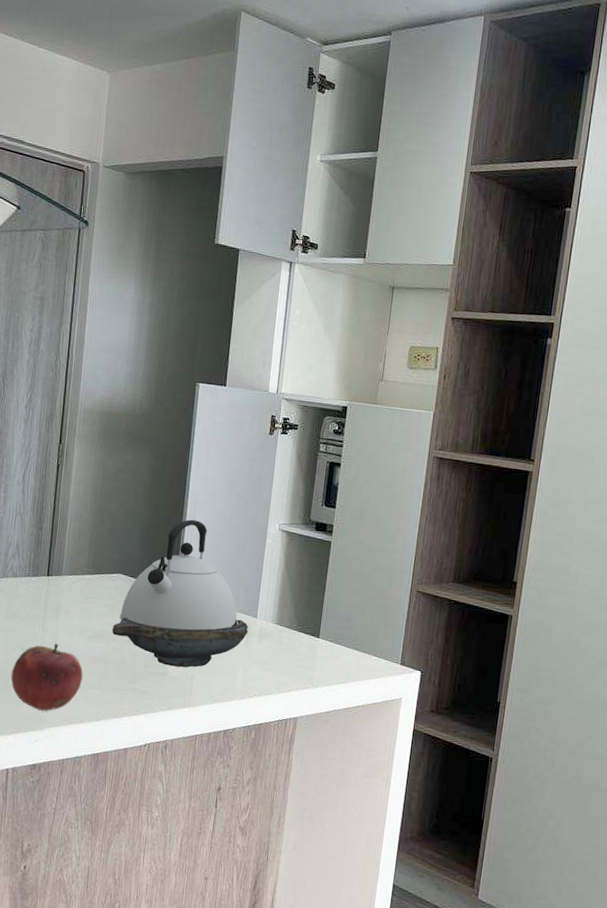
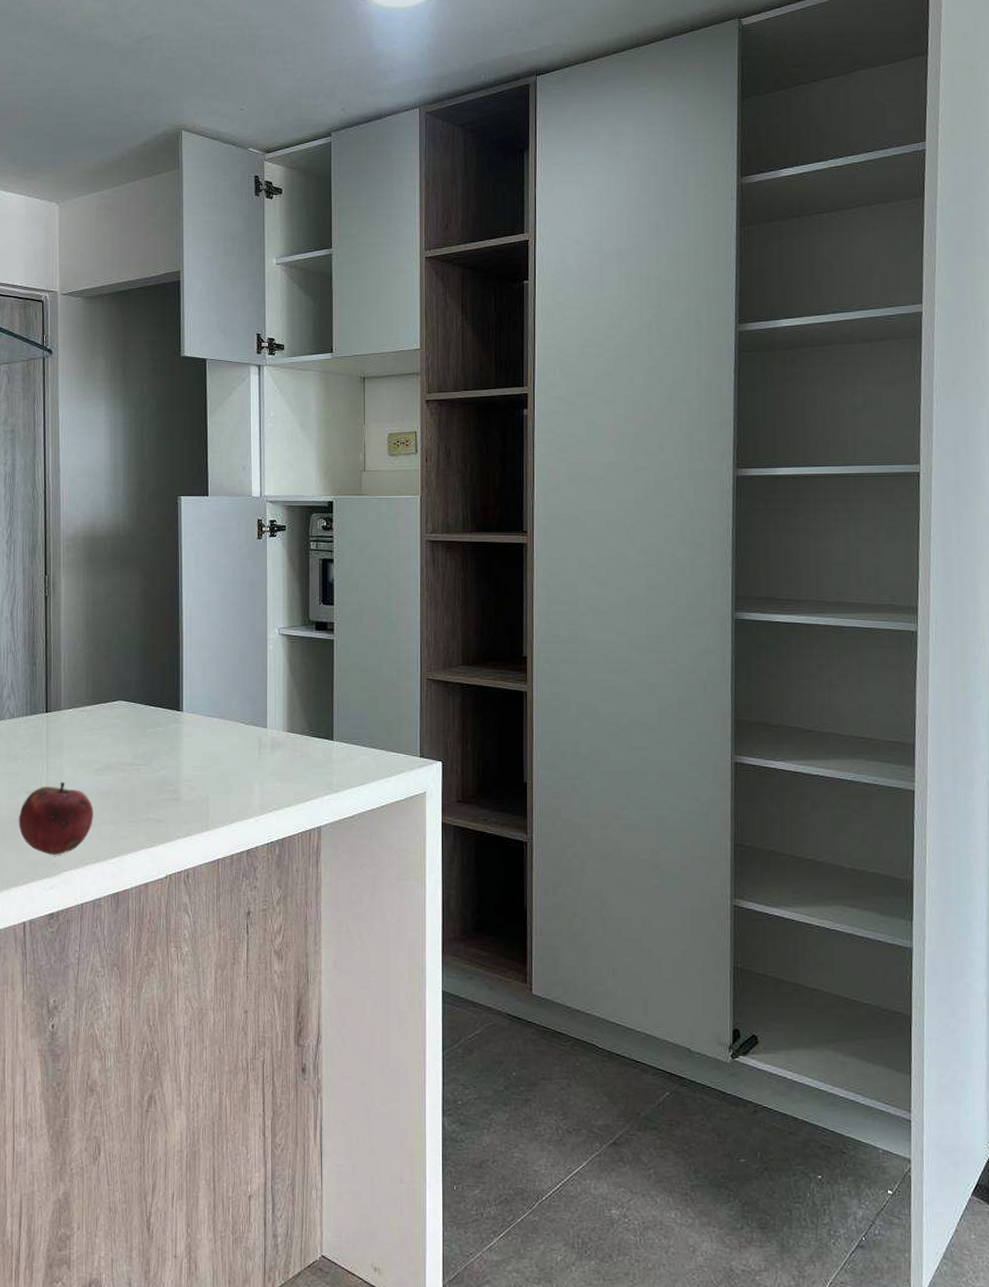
ceramic bowl: present [111,617,249,668] -> none [118,732,260,790]
kettle: present [119,519,238,630] -> none [125,635,248,751]

